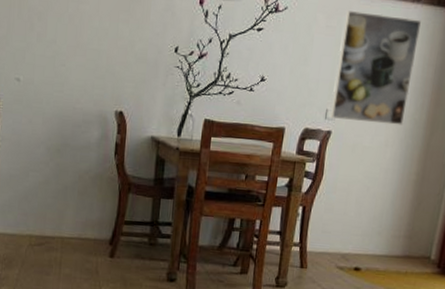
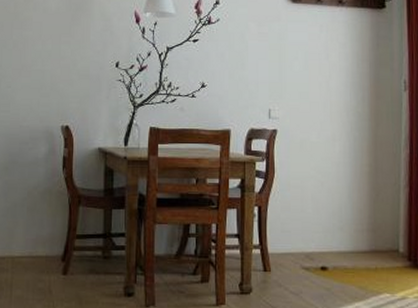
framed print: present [329,11,421,125] -> none [272,18,349,119]

